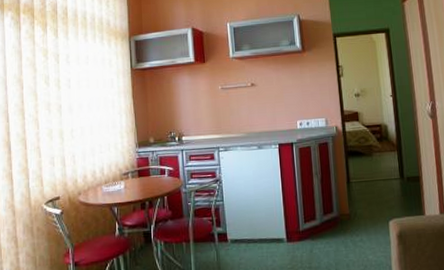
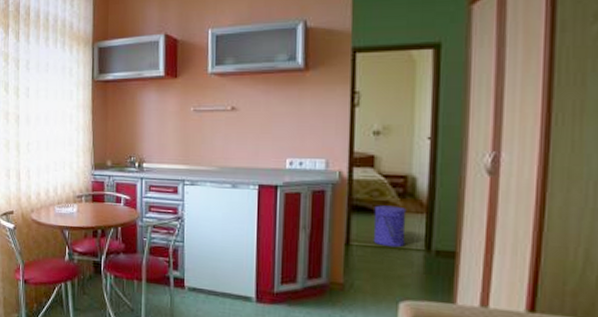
waste bin: none [363,148,387,180] -> present [373,205,407,248]

